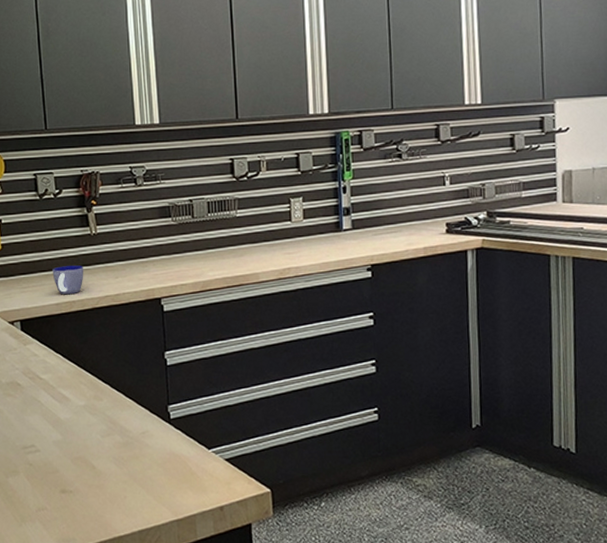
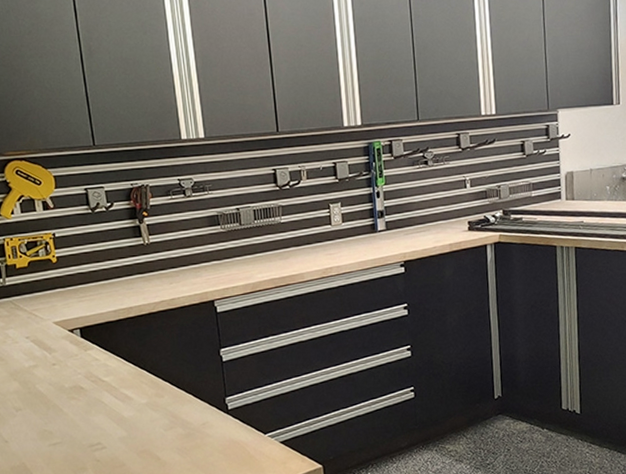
cup: present [52,265,84,295] -> none [108,274,140,302]

